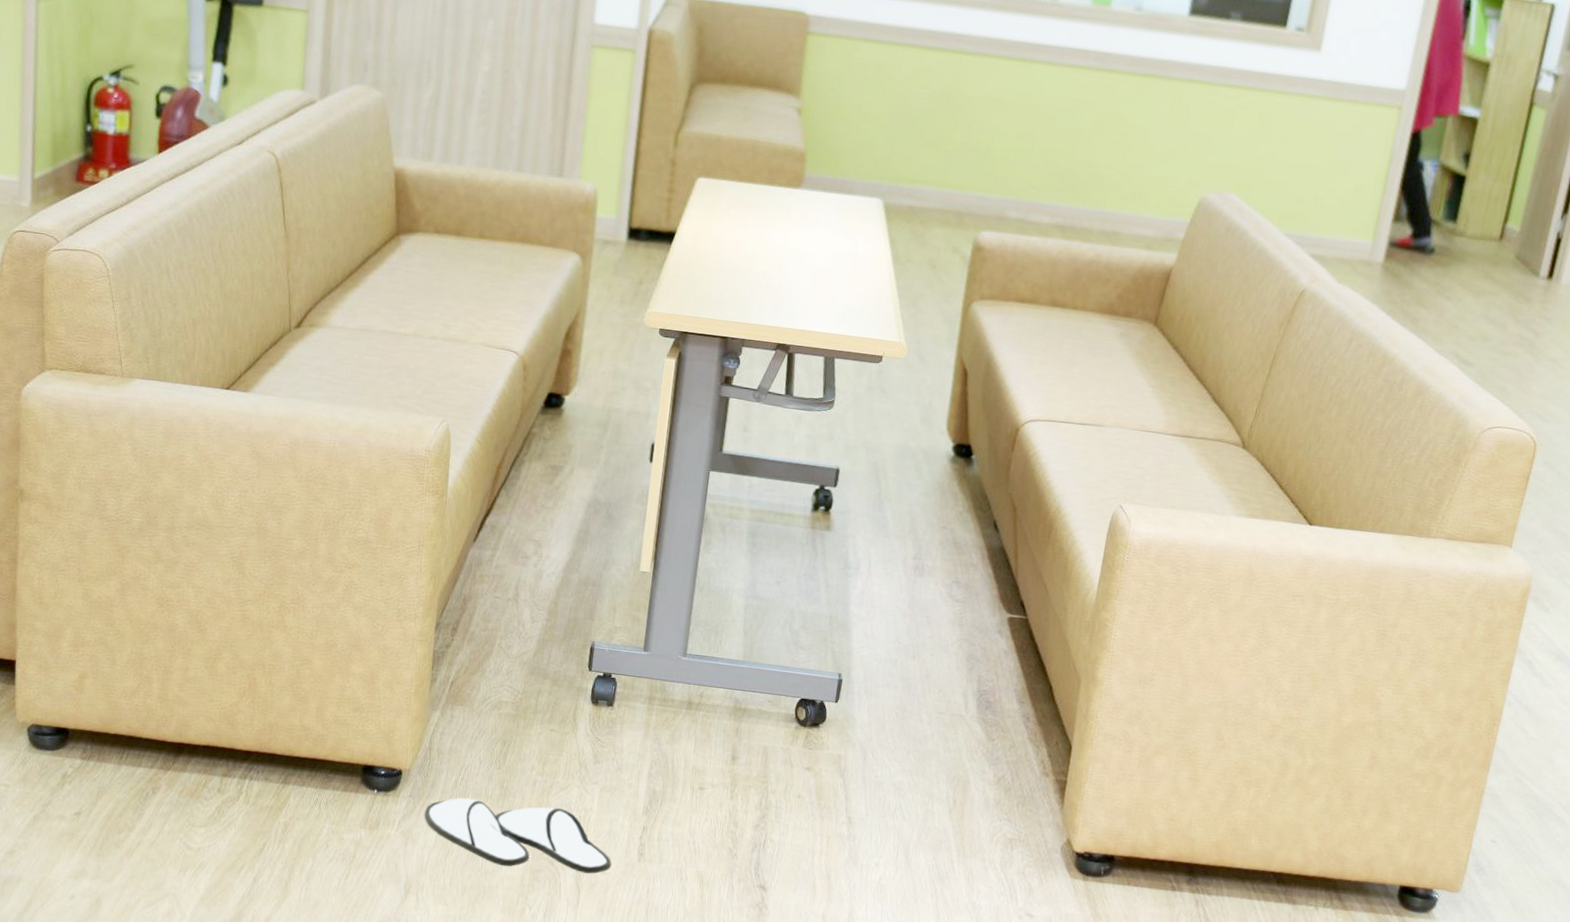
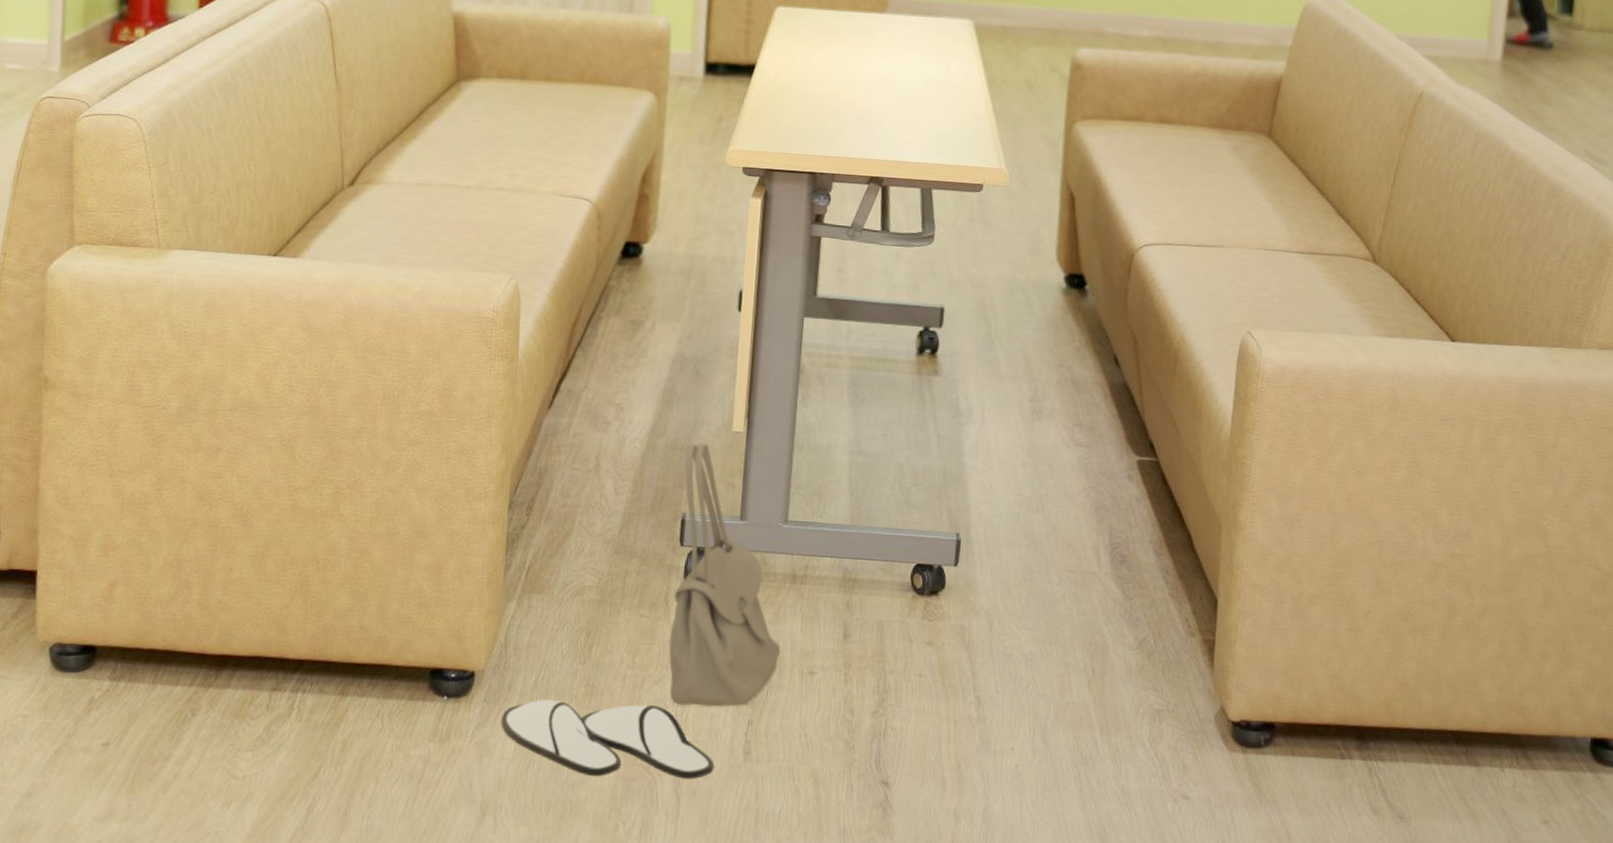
handbag: none [574,580,675,815] -> present [668,443,781,708]

